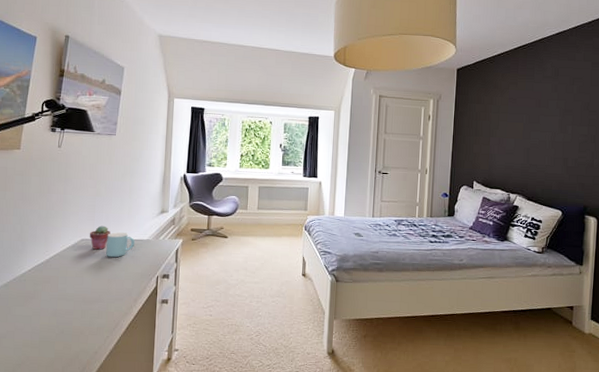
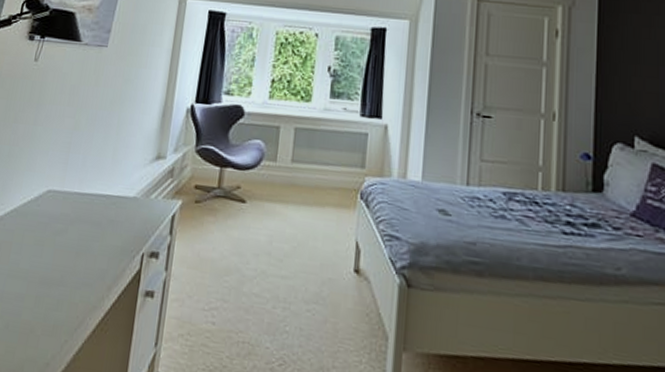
potted succulent: present [90,225,111,250] -> none [59,172,87,208]
mug: present [105,232,136,258] -> none [76,183,118,221]

